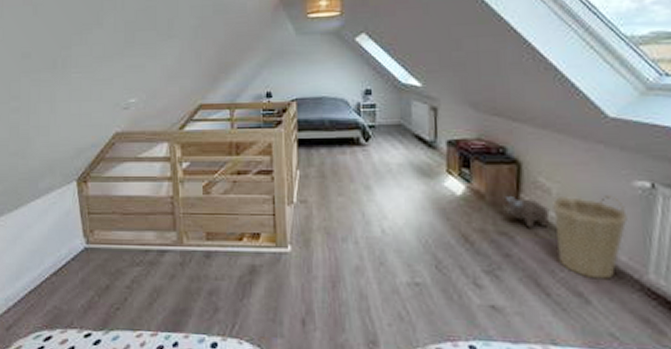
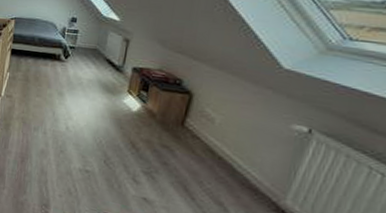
plush toy: present [504,196,550,228] -> none [171,118,210,149]
basket: present [551,195,628,280] -> none [208,125,279,198]

